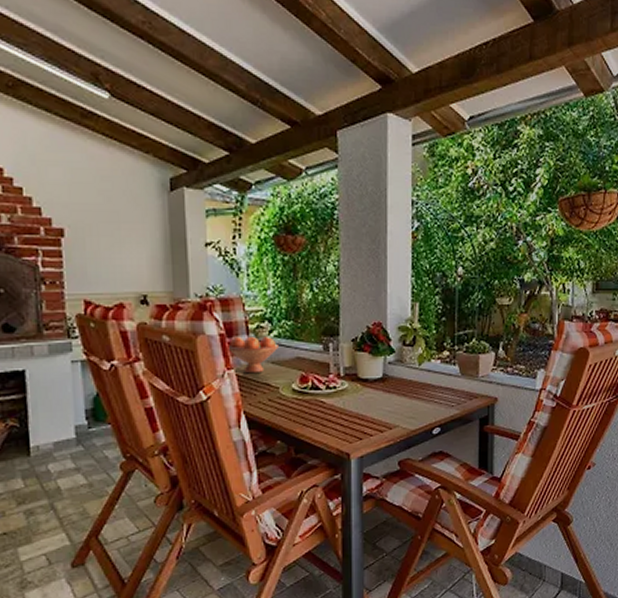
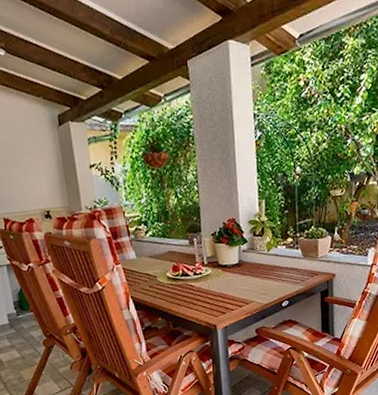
fruit bowl: present [228,335,279,374] -> none [115,235,154,267]

